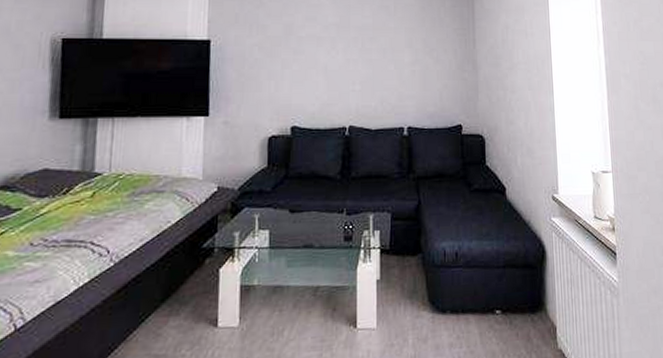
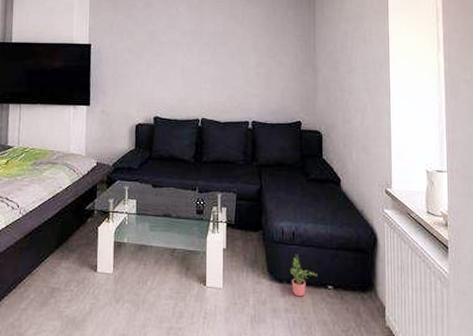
potted plant: none [453,277,485,328] -> present [290,254,318,297]

